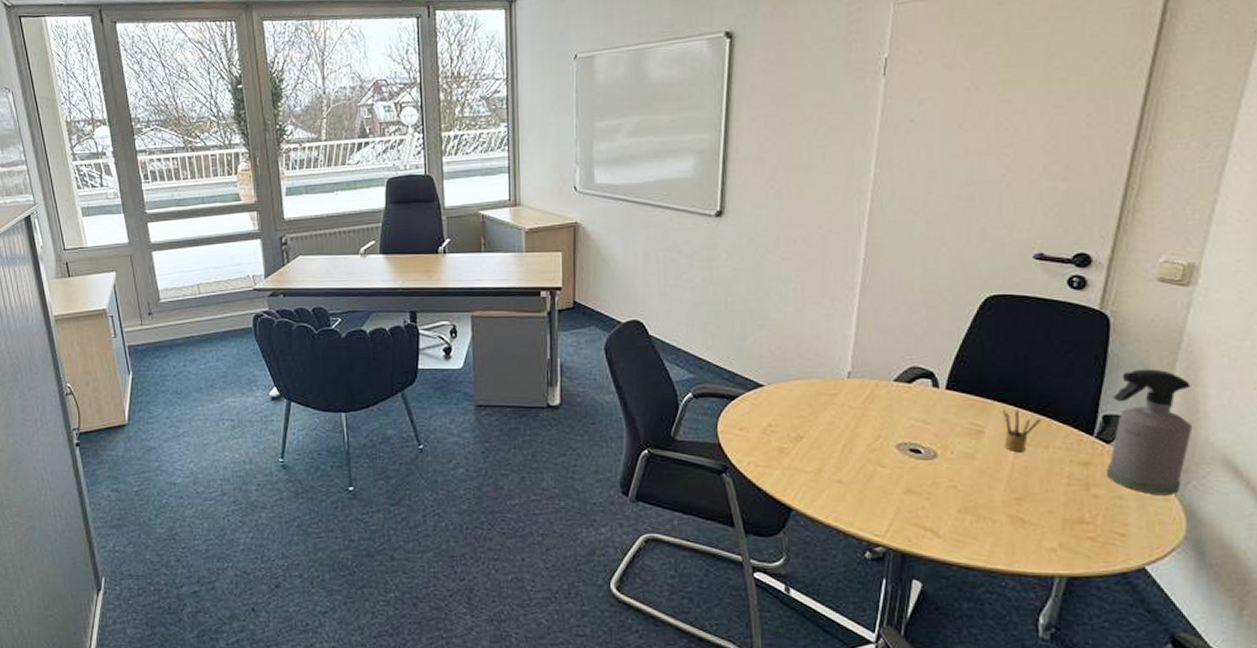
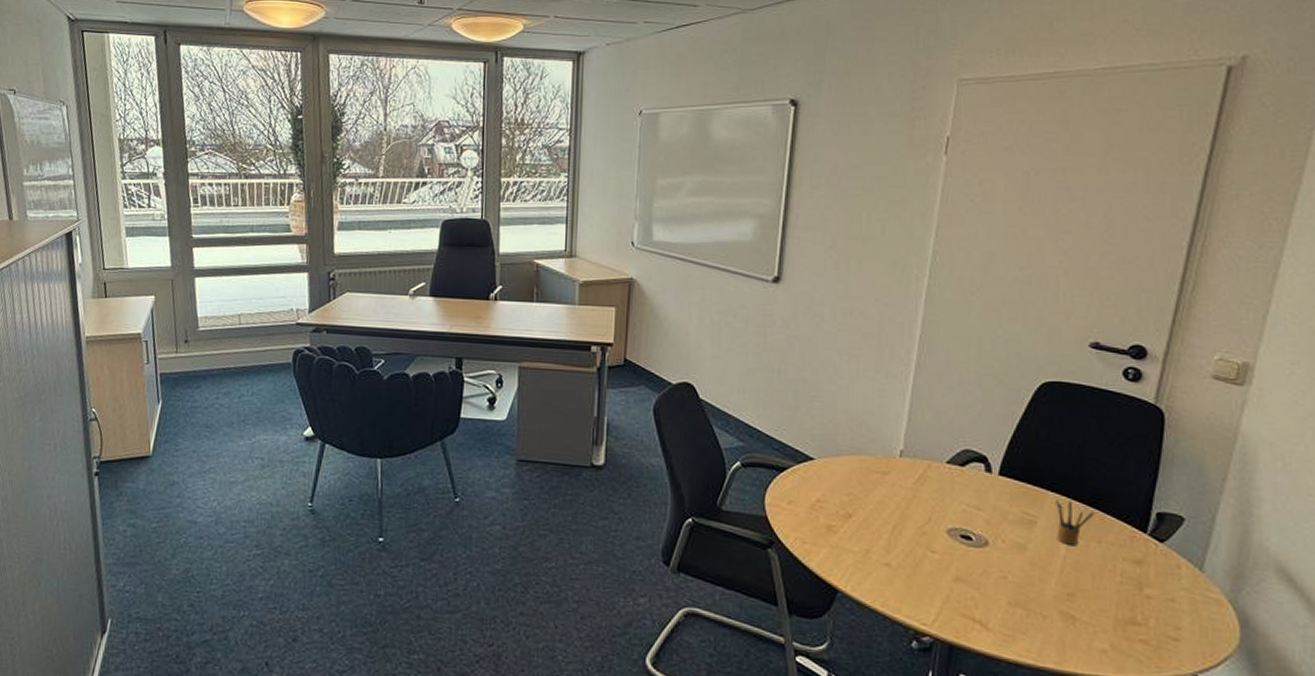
spray bottle: present [1107,368,1193,496] -> none [1160,467,1247,602]

